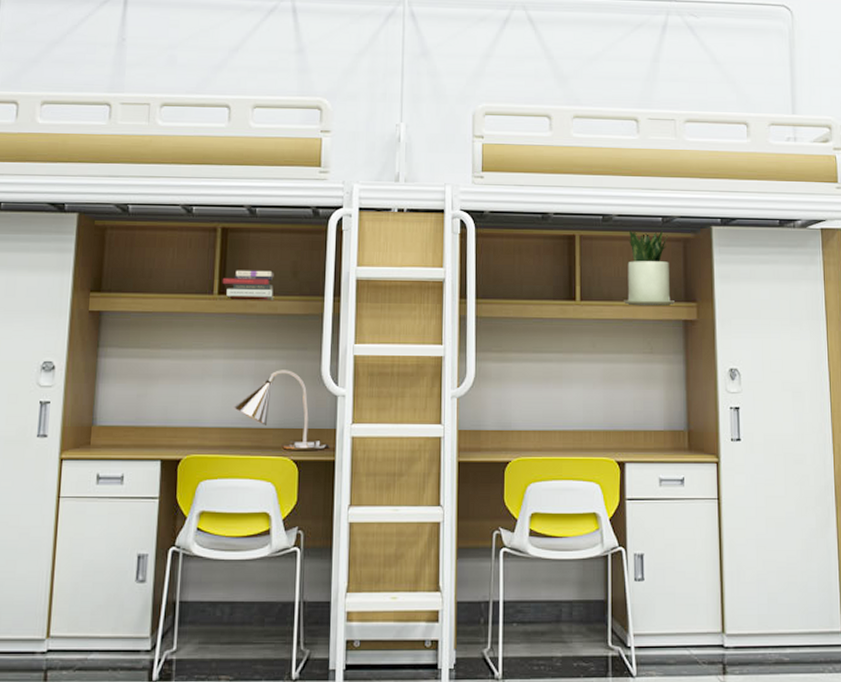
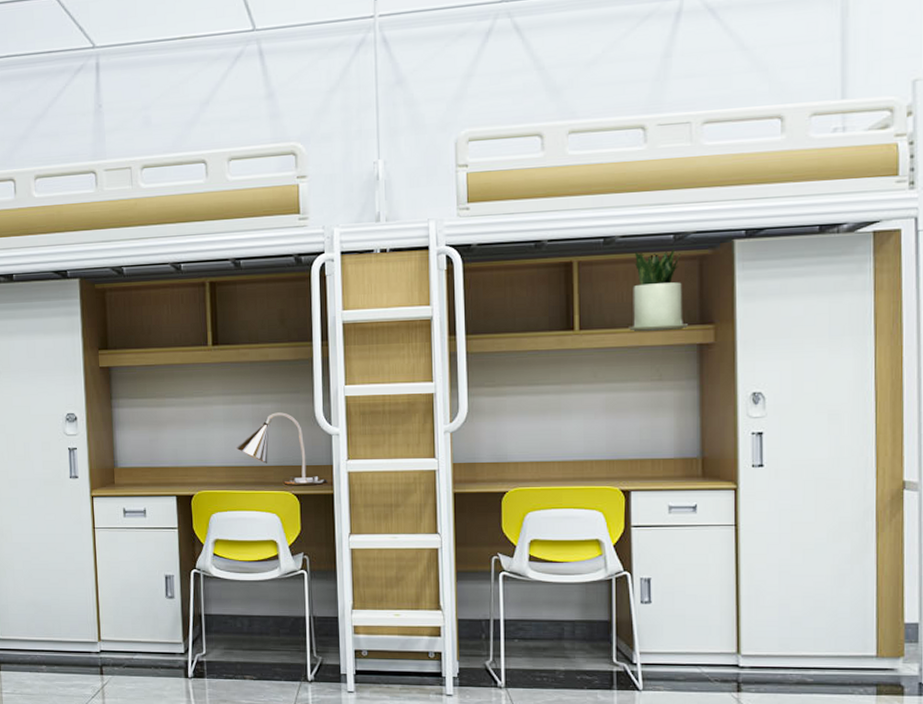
books: present [222,270,274,300] -> none [214,320,265,350]

